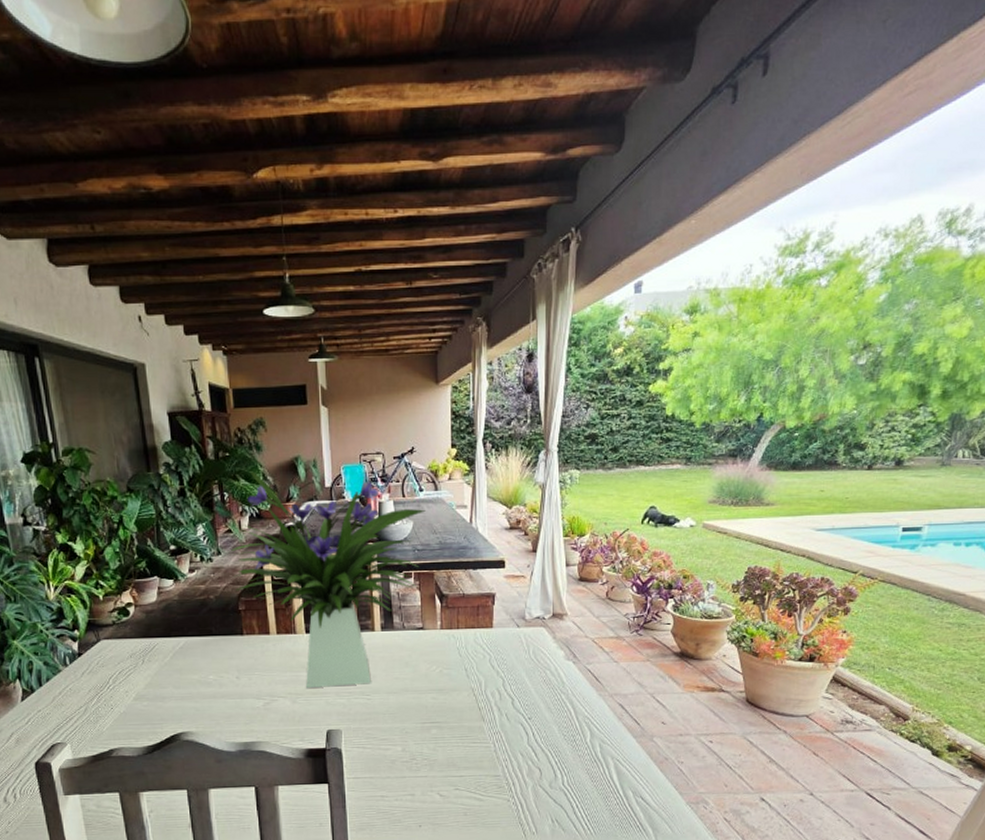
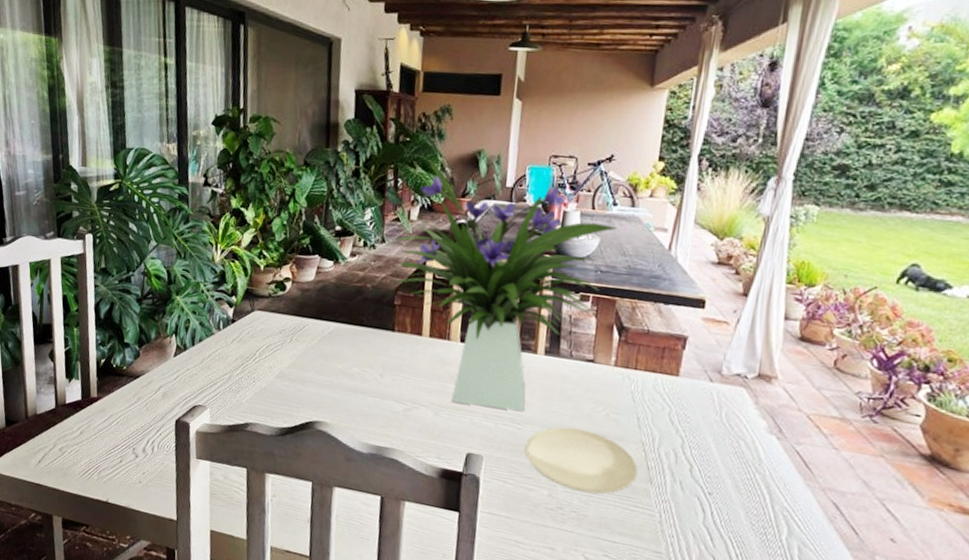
plate: none [377,688,472,741] -> present [525,427,638,494]

